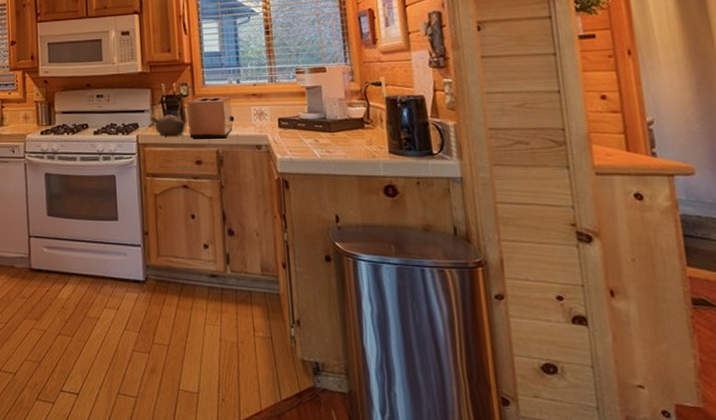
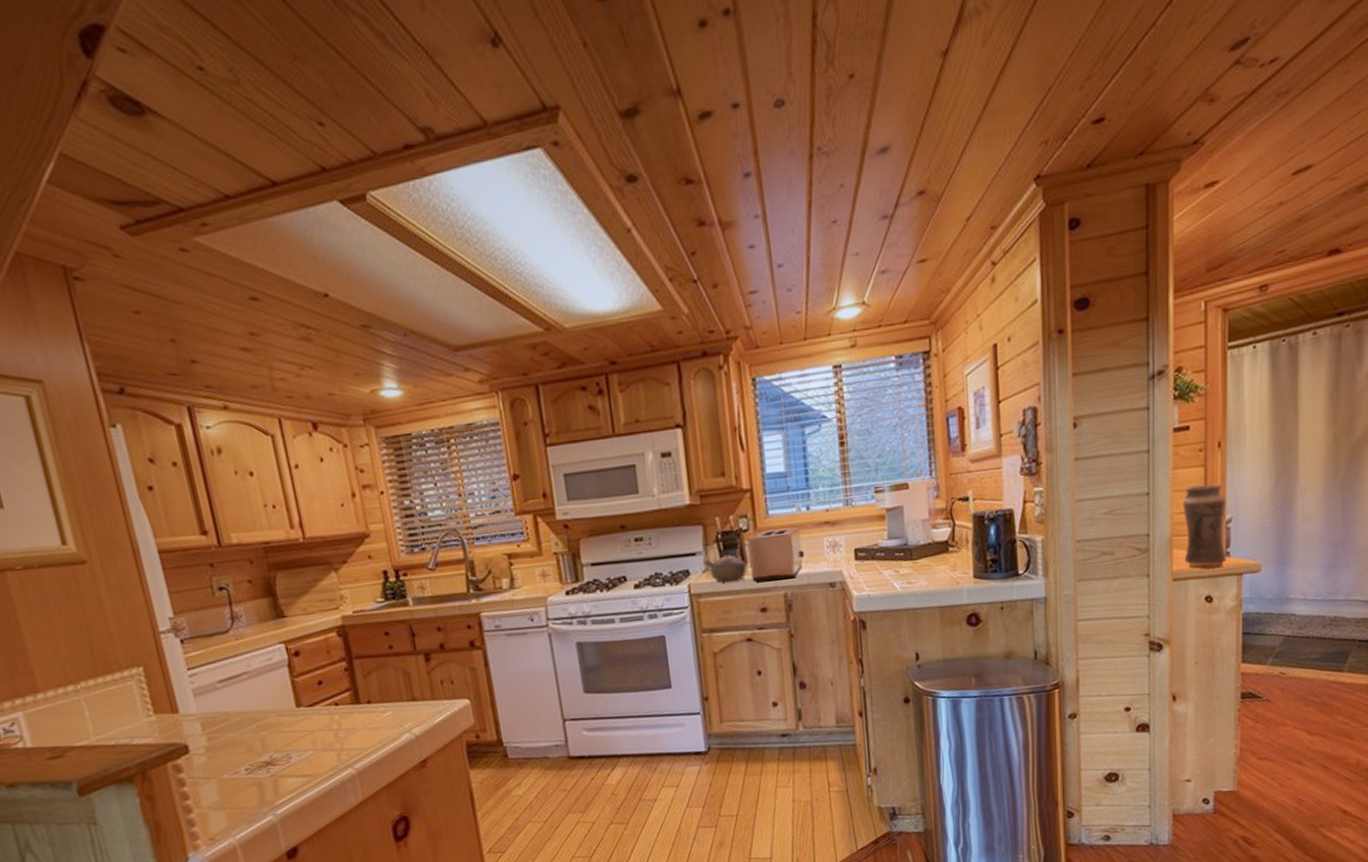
vase: none [597,87,654,167] -> present [1182,483,1227,570]

